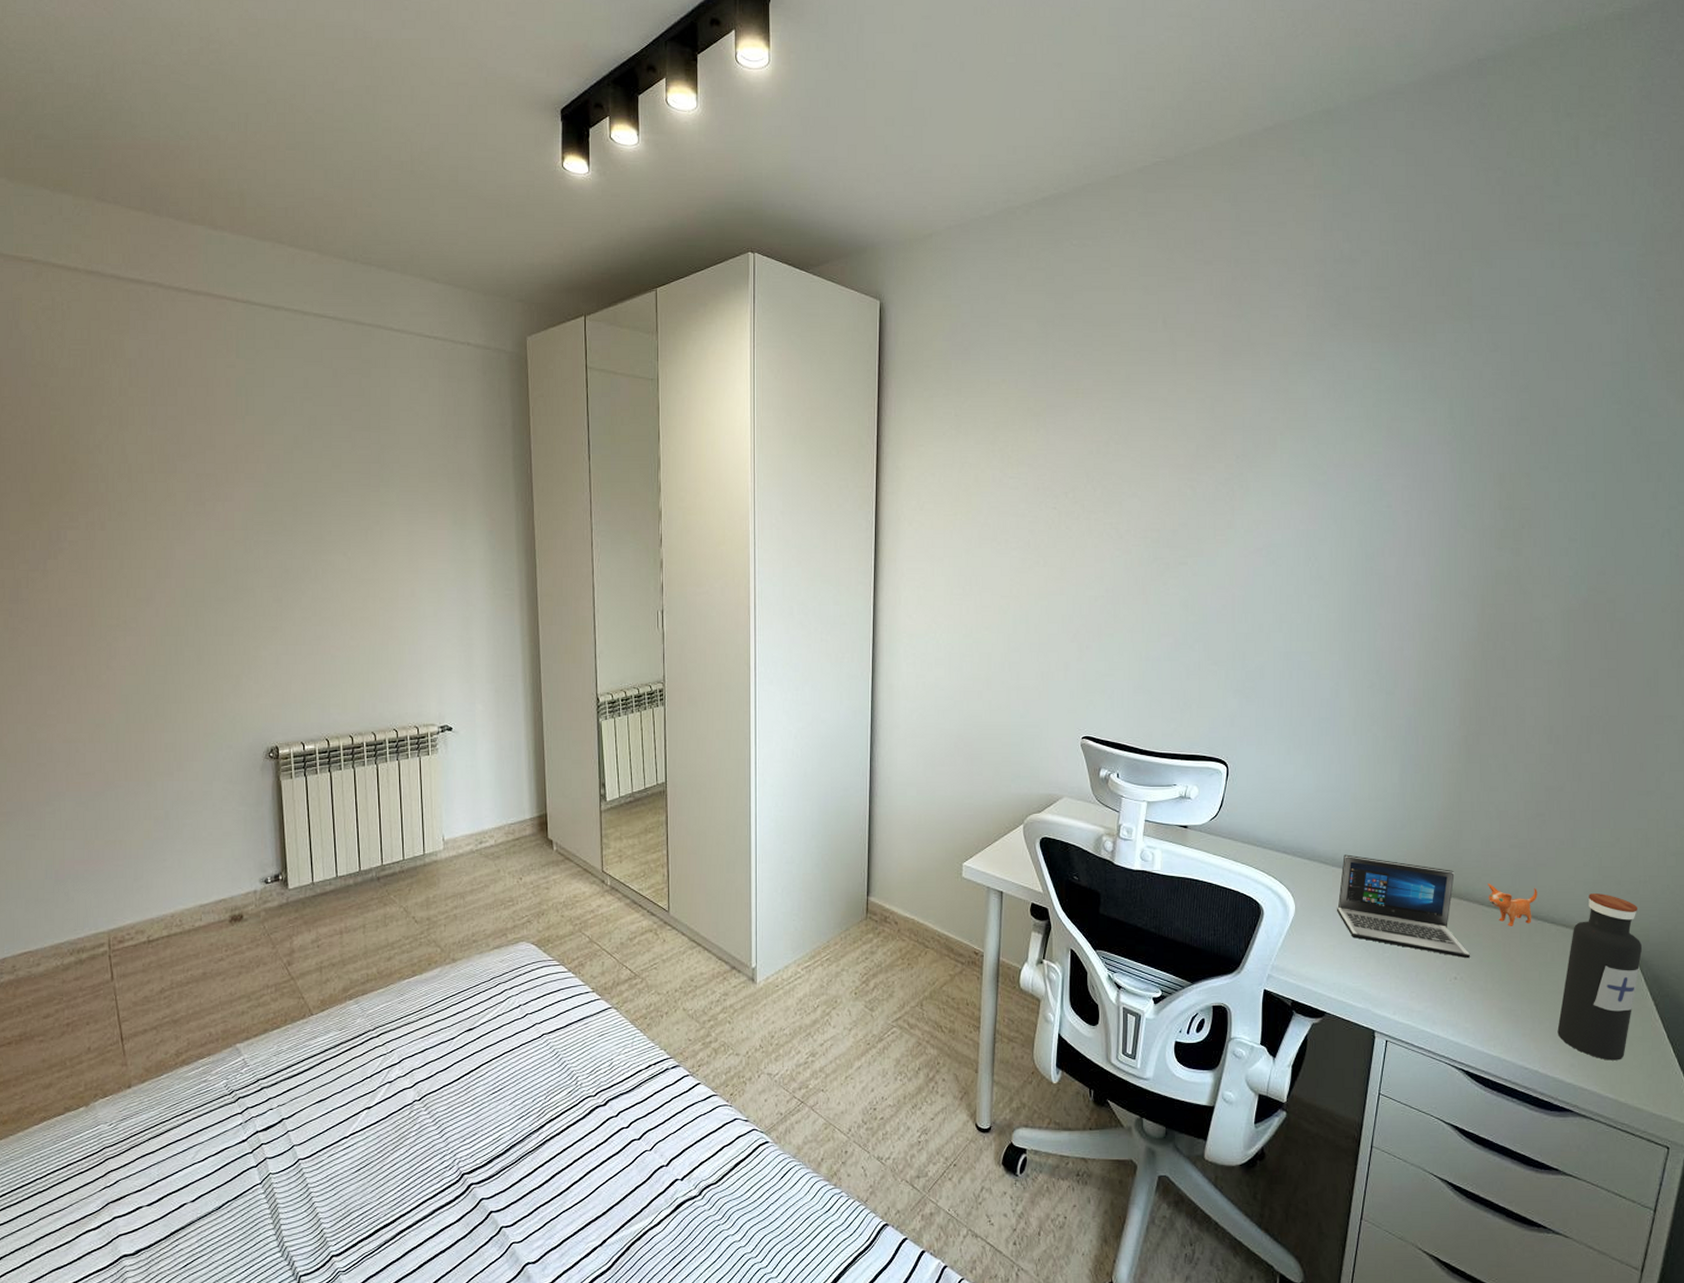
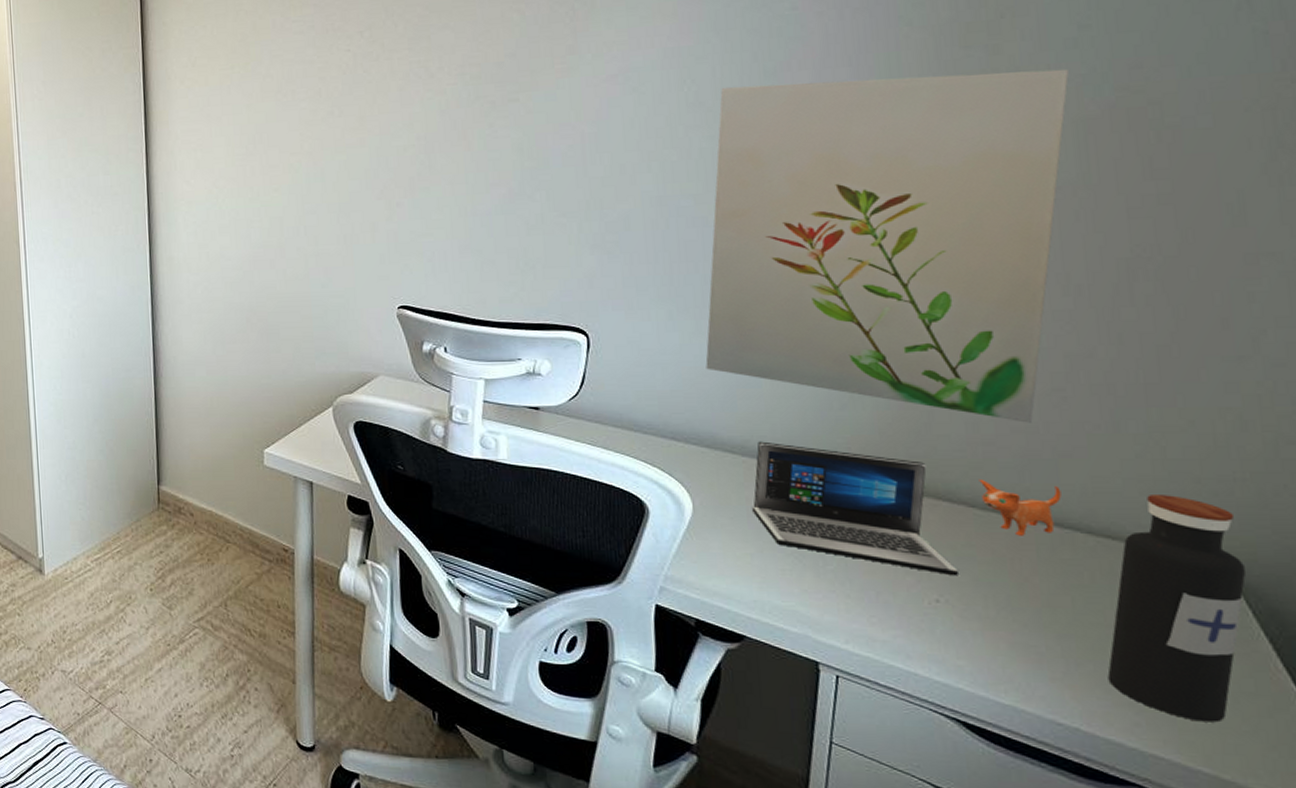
wall art: none [1311,565,1562,840] -> present [705,68,1070,423]

